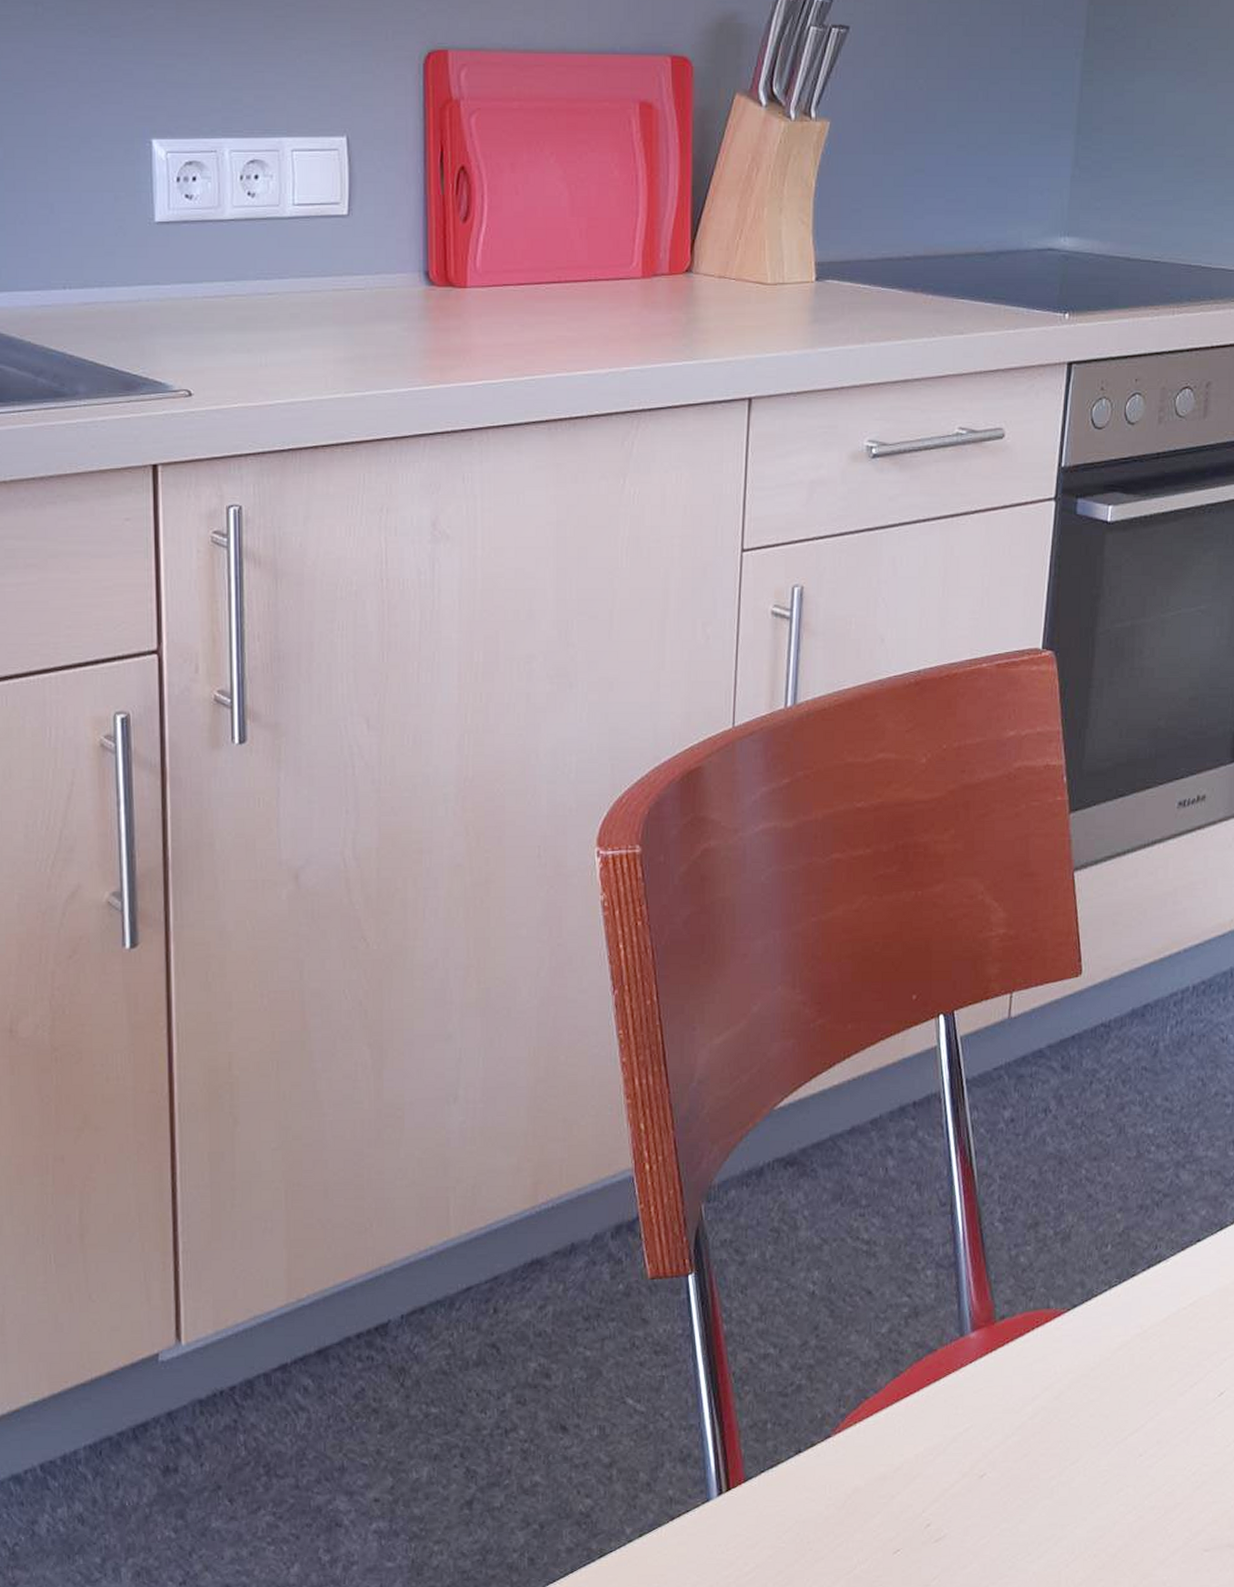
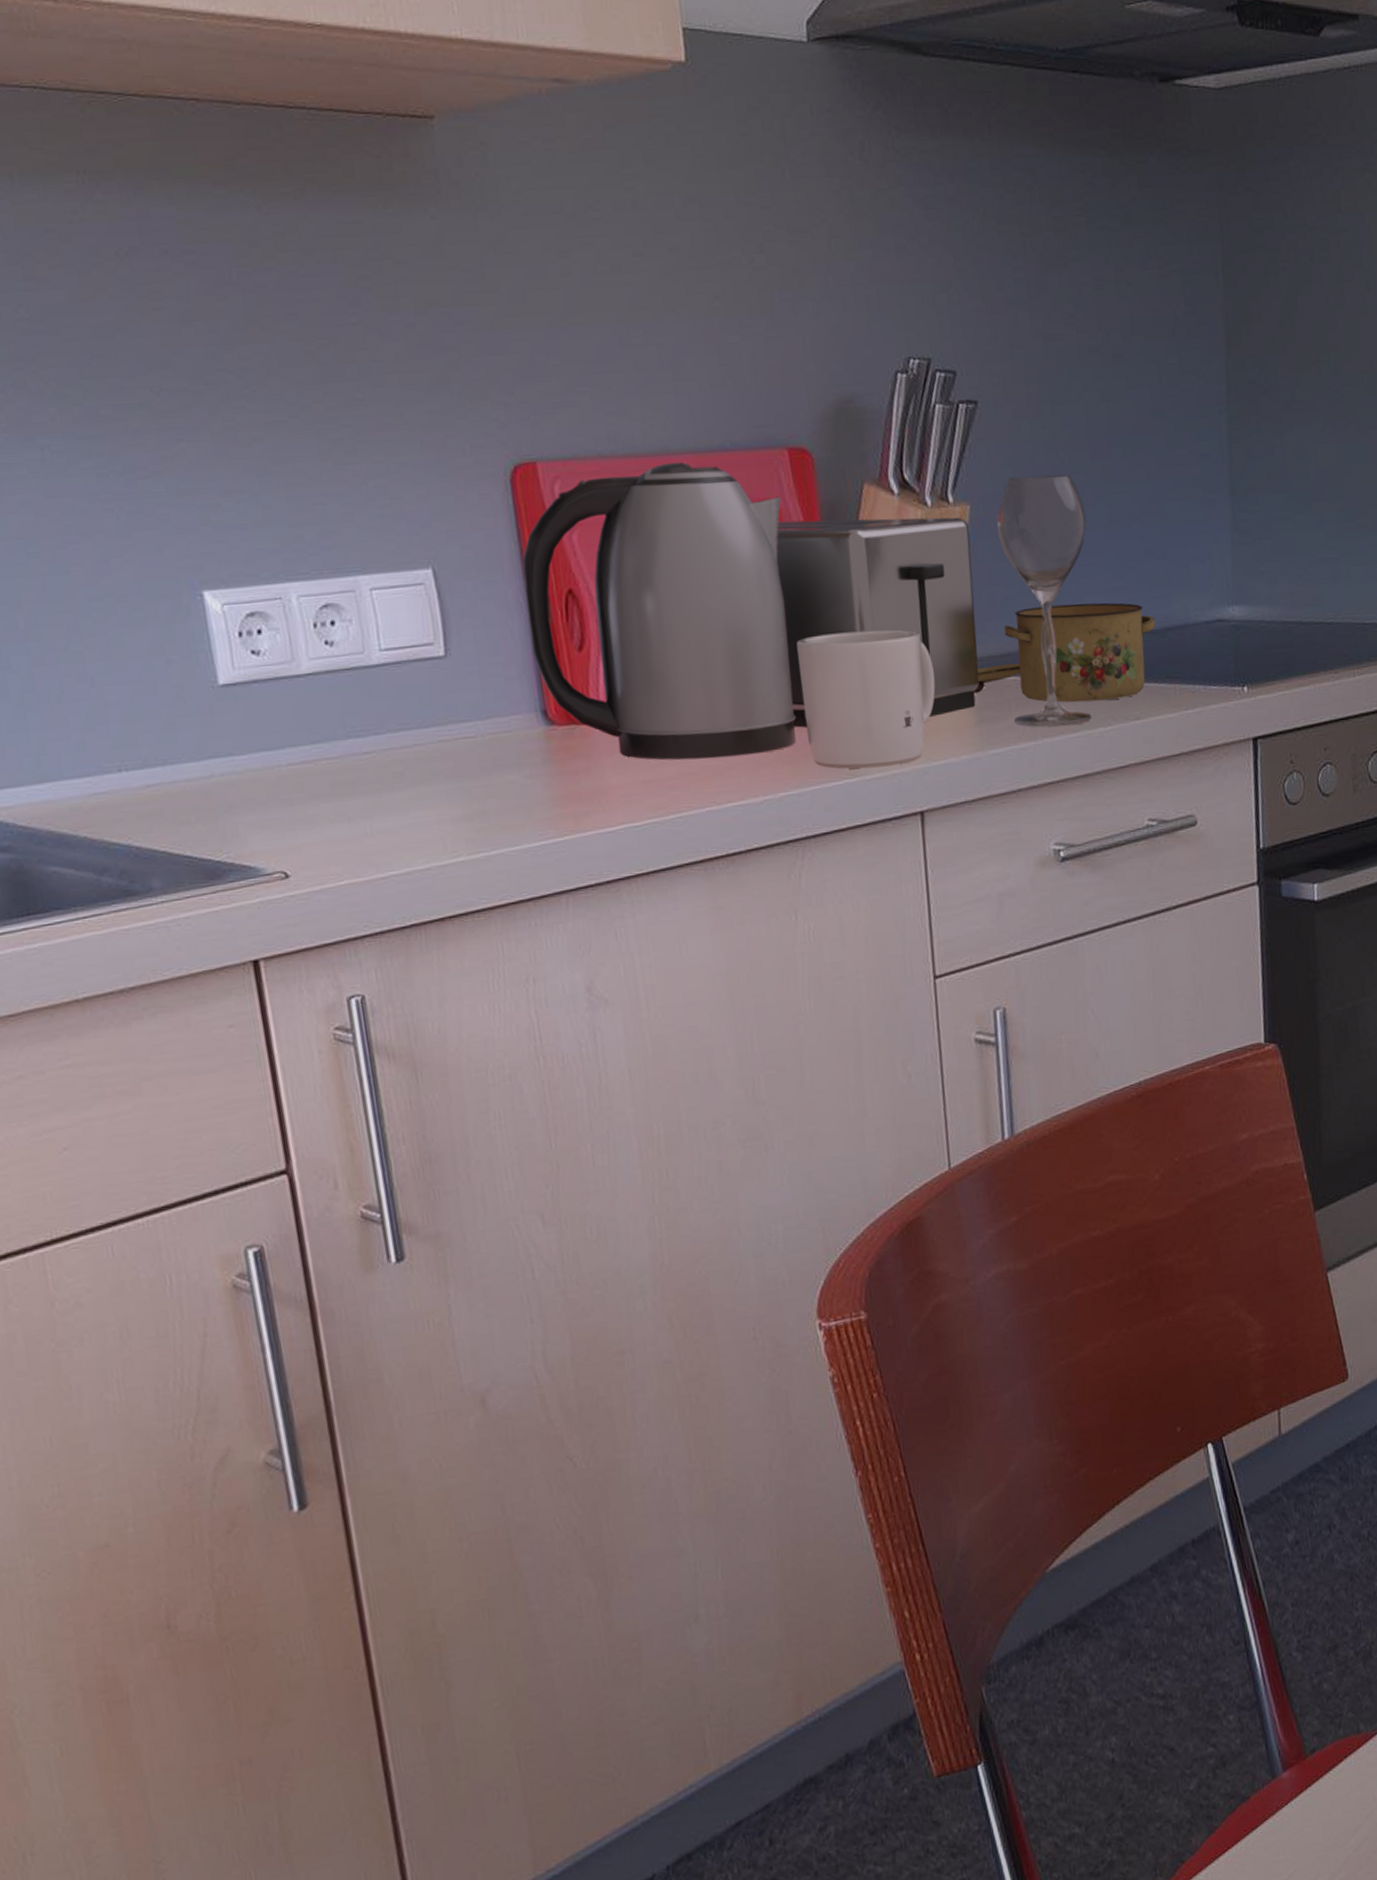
kettle: none [422,61,659,330] -> present [522,462,796,761]
toaster: none [644,120,827,312] -> present [776,517,980,728]
mug: none [655,227,777,353] -> present [796,629,936,770]
cooking pot: none [811,221,989,313] -> present [973,602,1155,703]
wineglass: none [844,99,937,334] -> present [997,475,1092,728]

